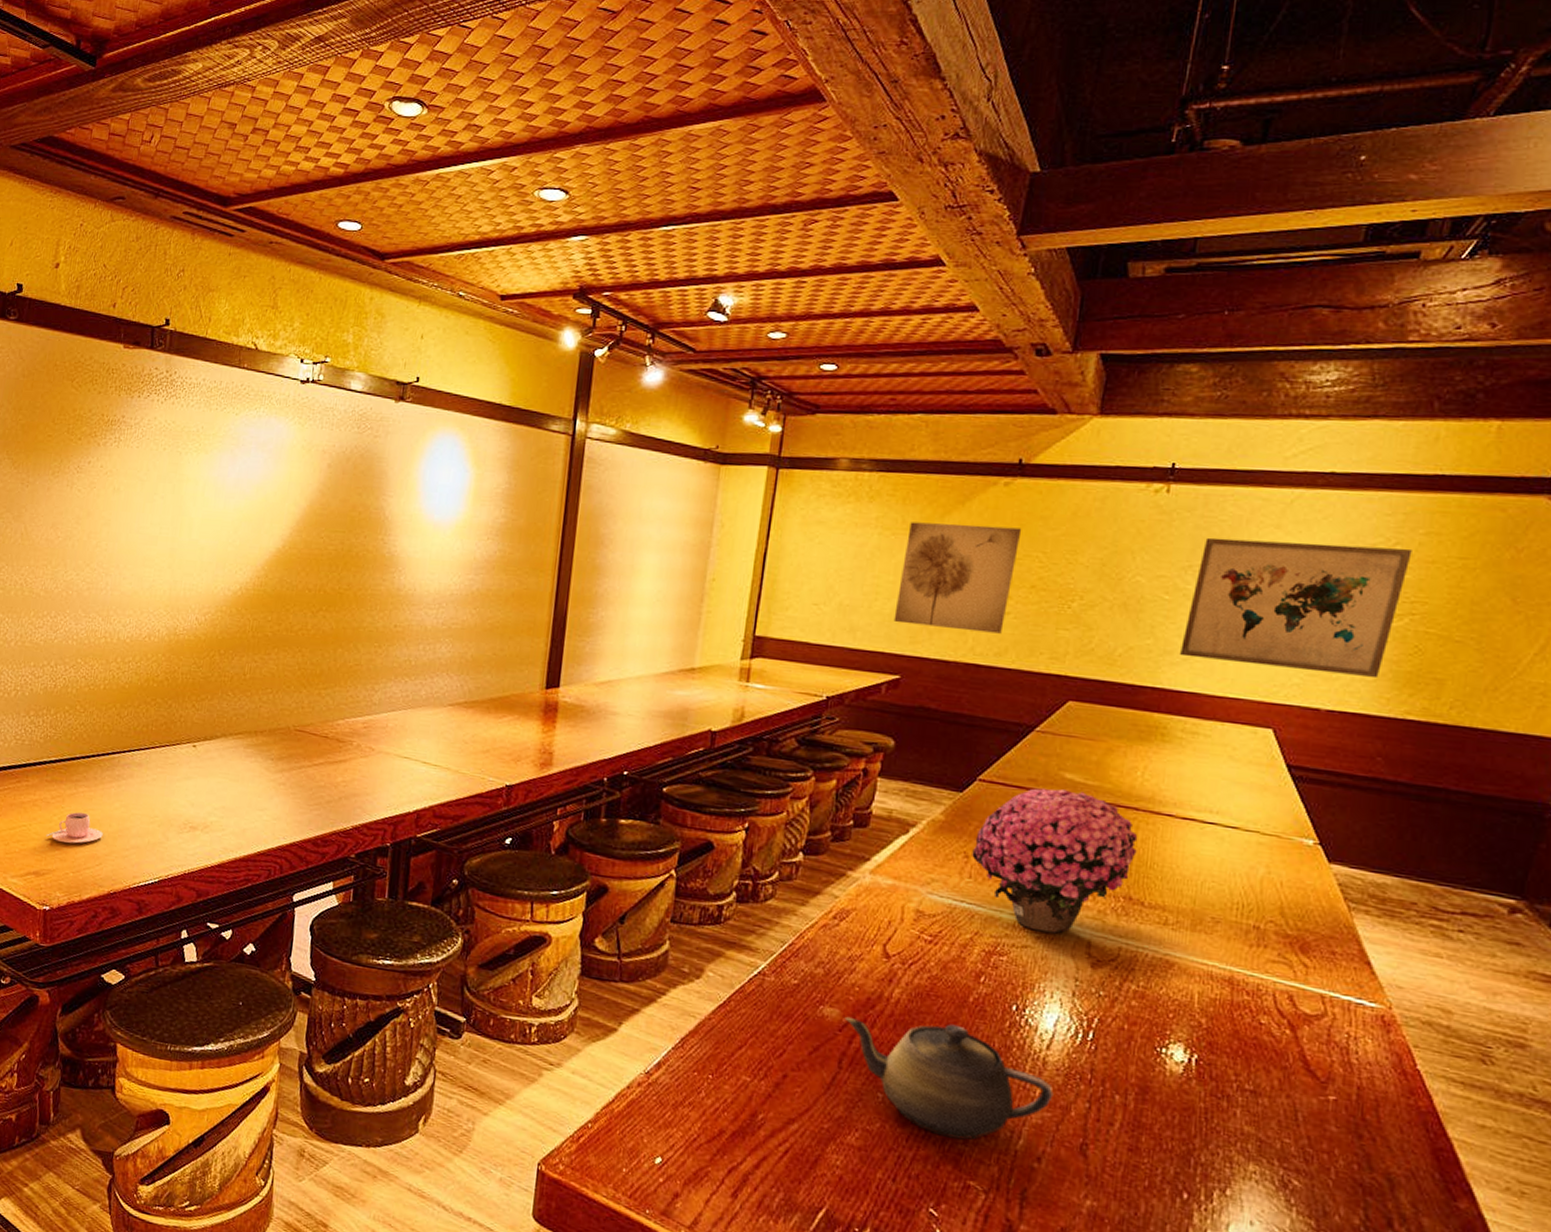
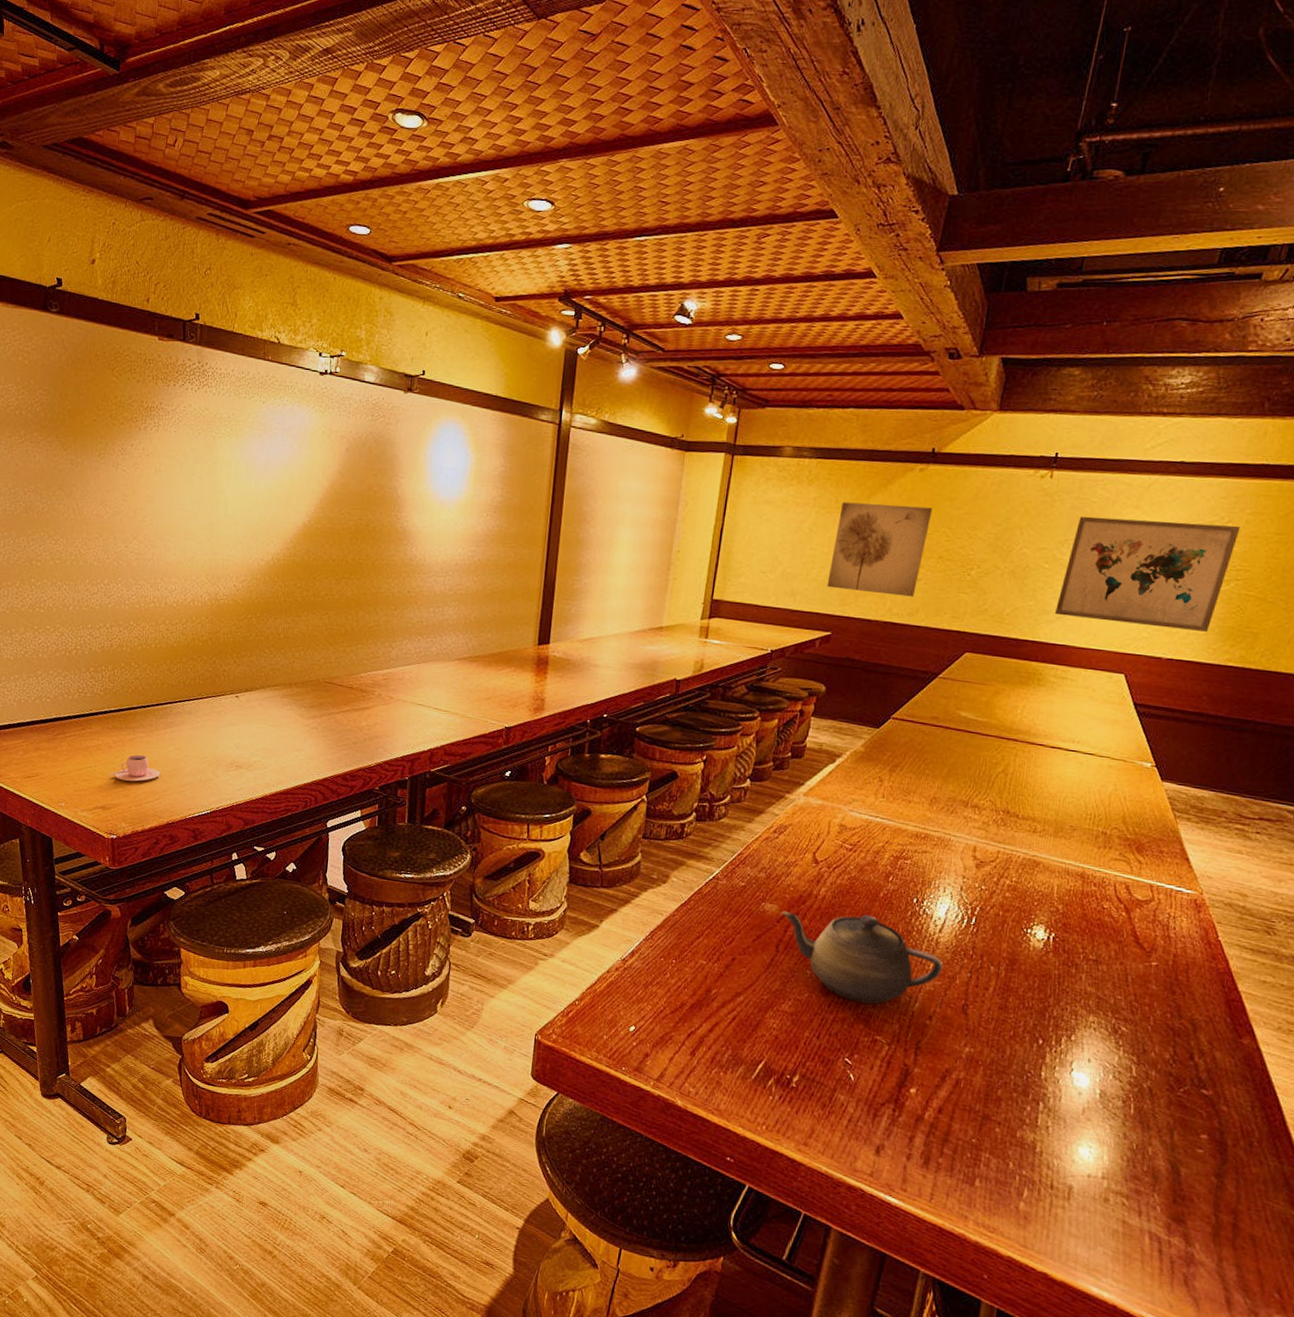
flower: present [972,787,1138,933] -> none [885,724,1016,841]

